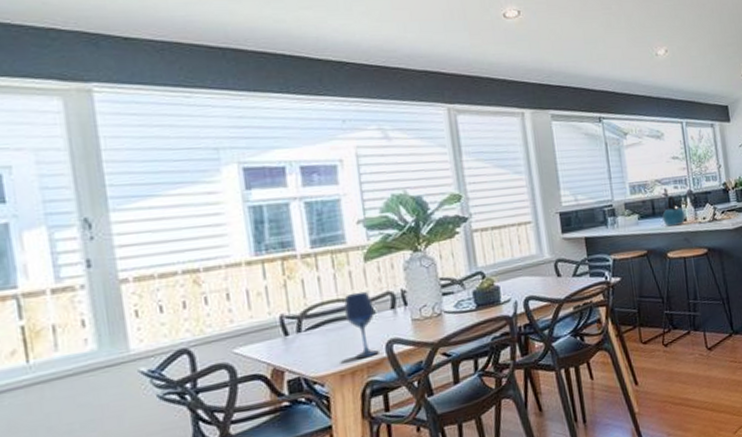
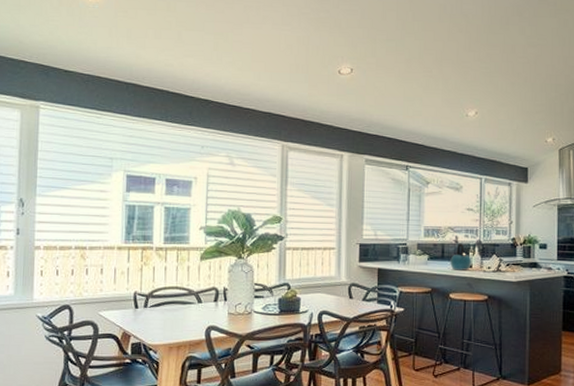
wineglass: present [344,291,379,359] -> none [180,284,201,337]

